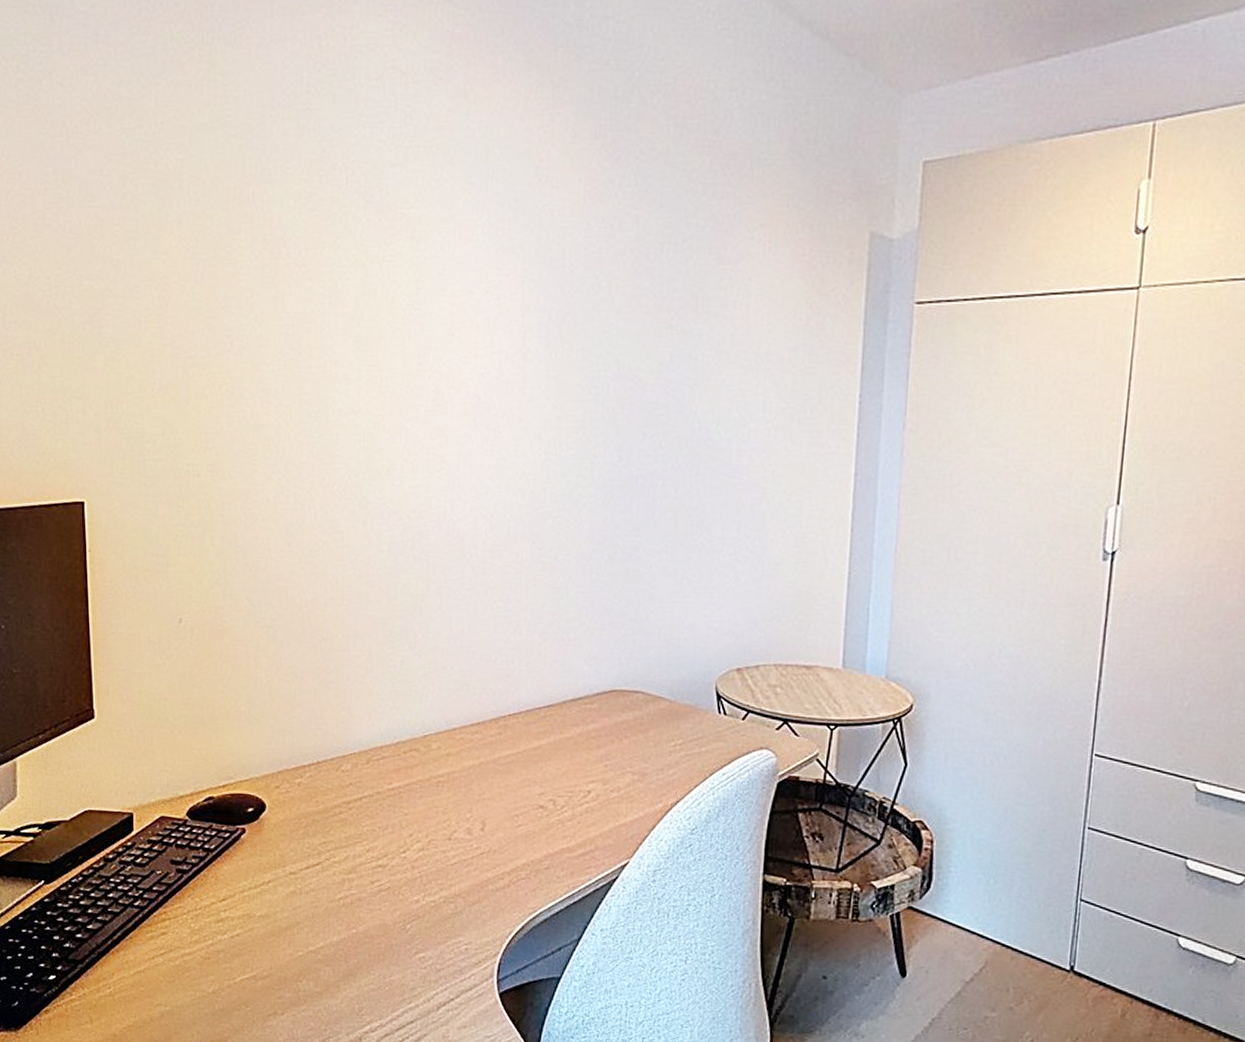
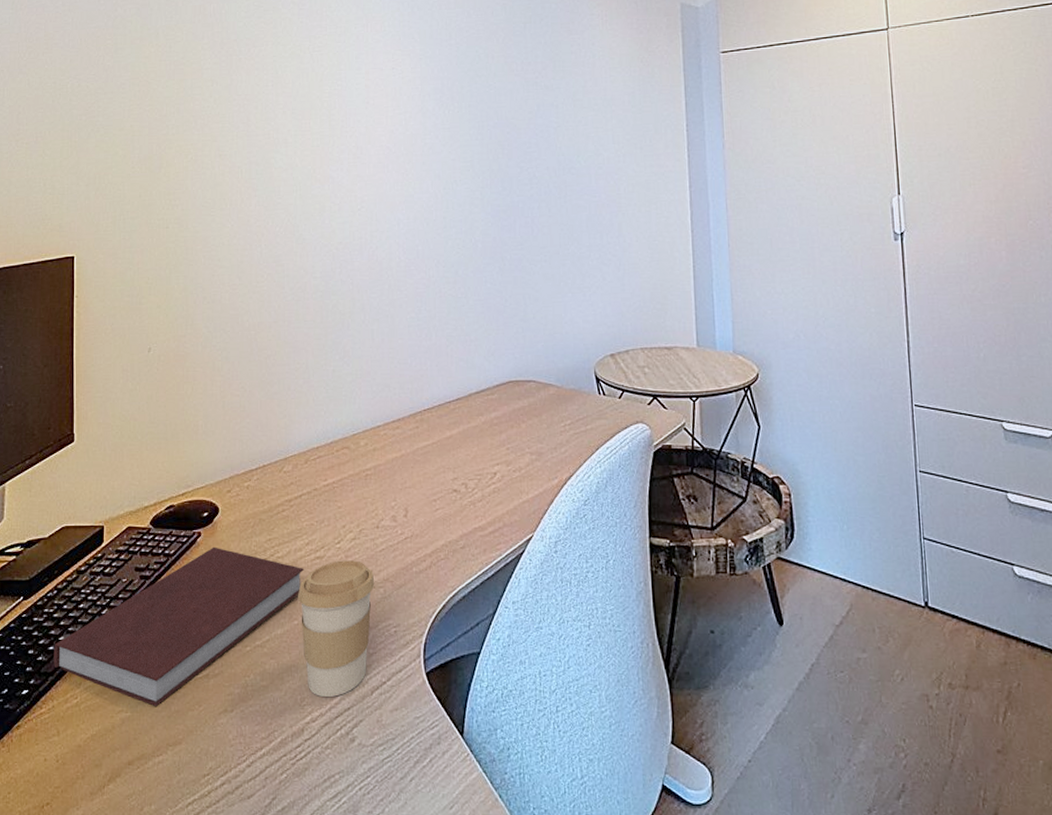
notebook: none [82,845,365,1004] -> present [54,546,305,707]
coffee cup: none [356,871,445,1009] -> present [297,560,375,698]

